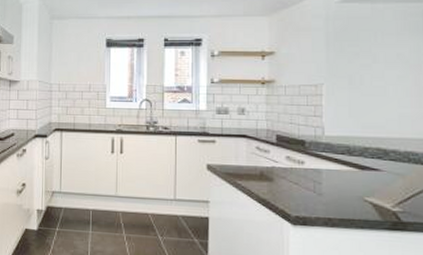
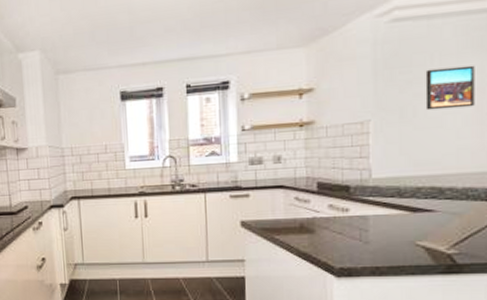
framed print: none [370,45,413,81] -> present [425,65,475,111]

